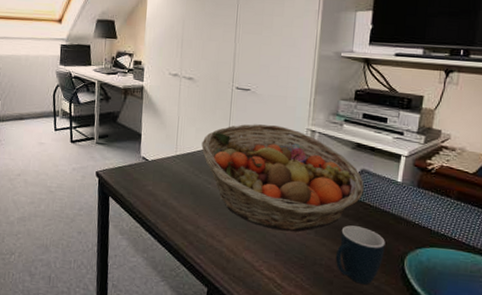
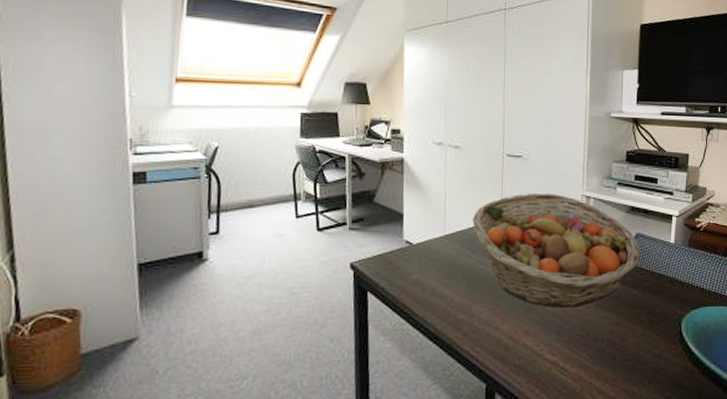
mug: present [336,225,385,285] -> none [618,293,663,354]

